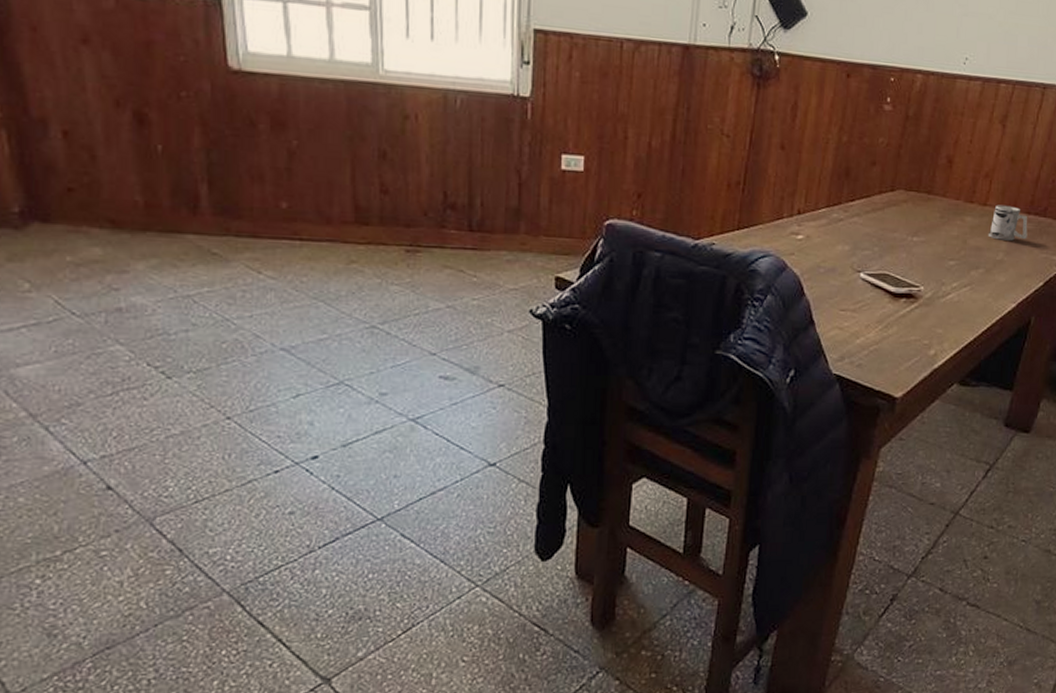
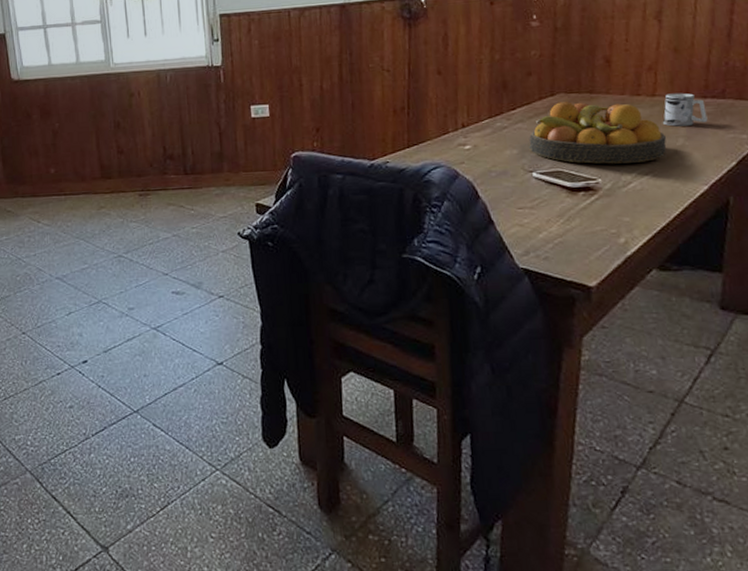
fruit bowl: none [861,199,988,273] -> present [529,102,667,164]

